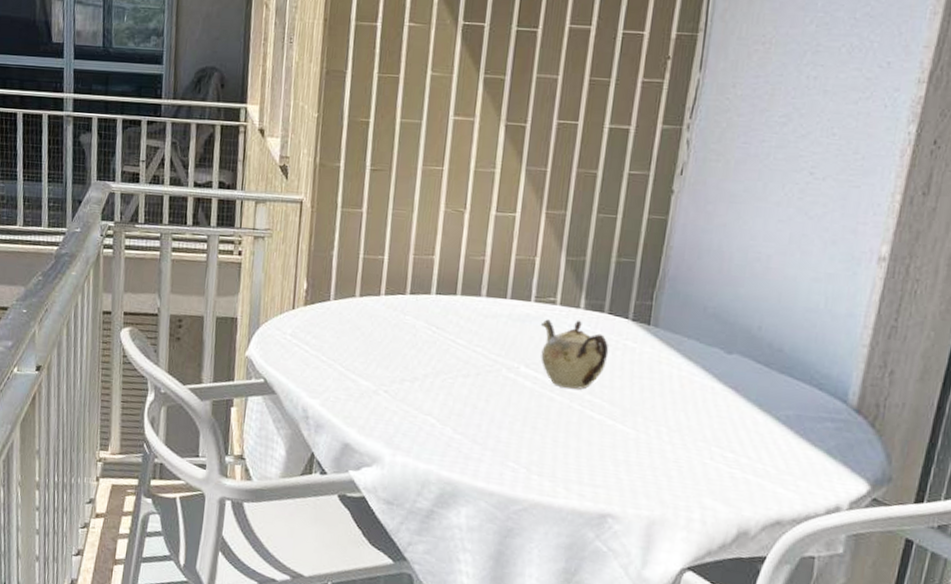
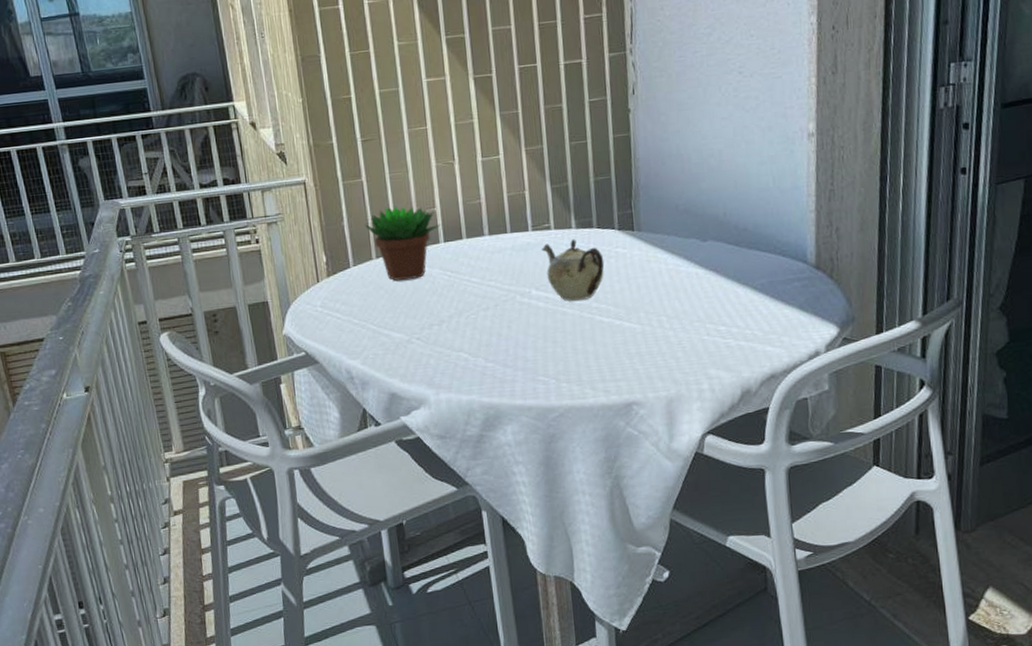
succulent plant: none [355,245,436,328] -> present [365,205,440,281]

